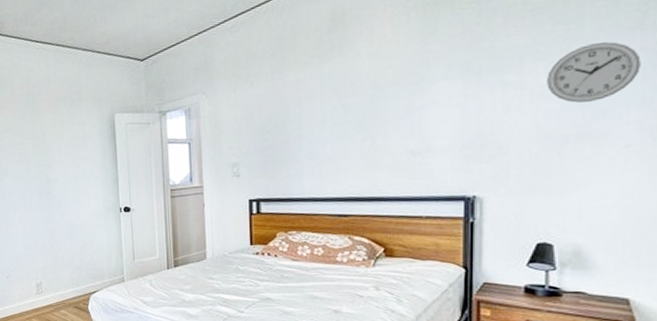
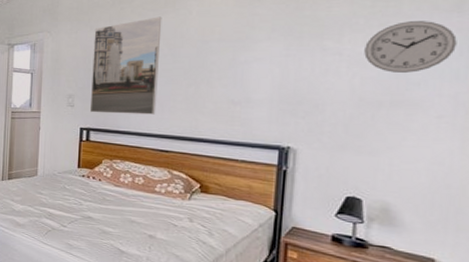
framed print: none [255,63,331,182] -> present [89,16,162,115]

